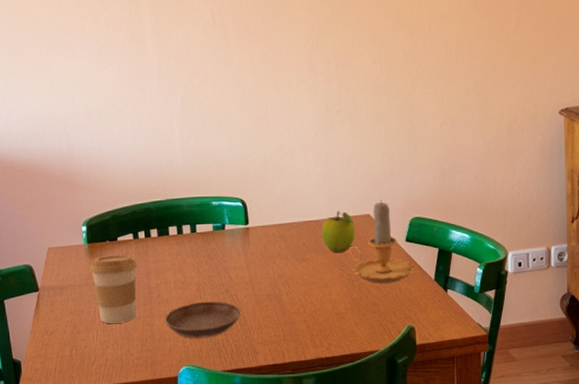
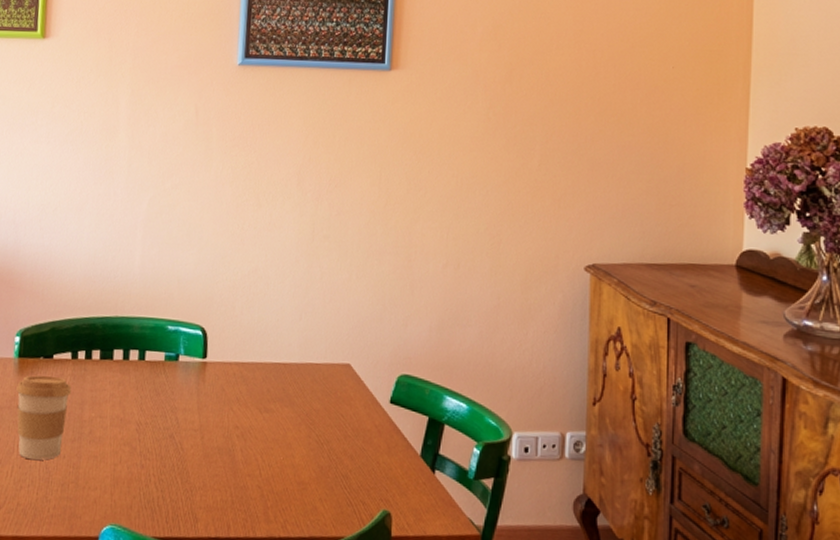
saucer: present [164,301,241,338] -> none [93,446,185,493]
fruit: present [321,210,355,253] -> none [290,354,331,408]
candle: present [350,199,416,284] -> none [322,347,399,453]

